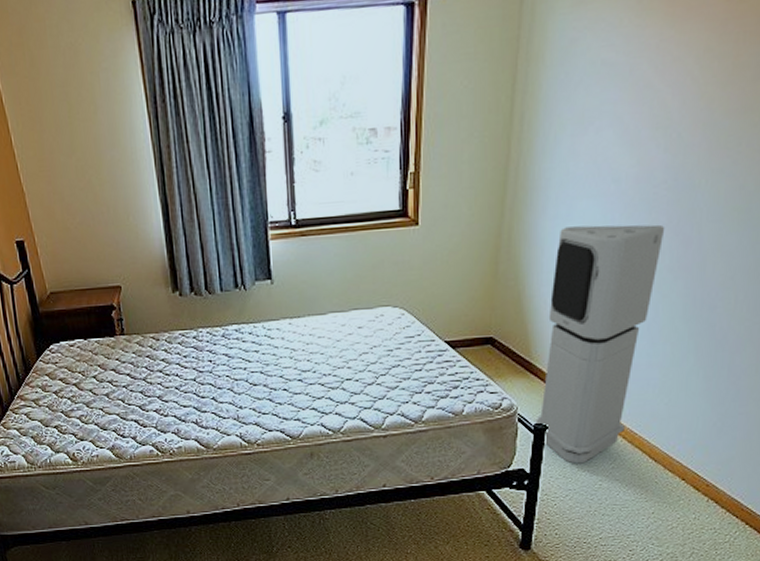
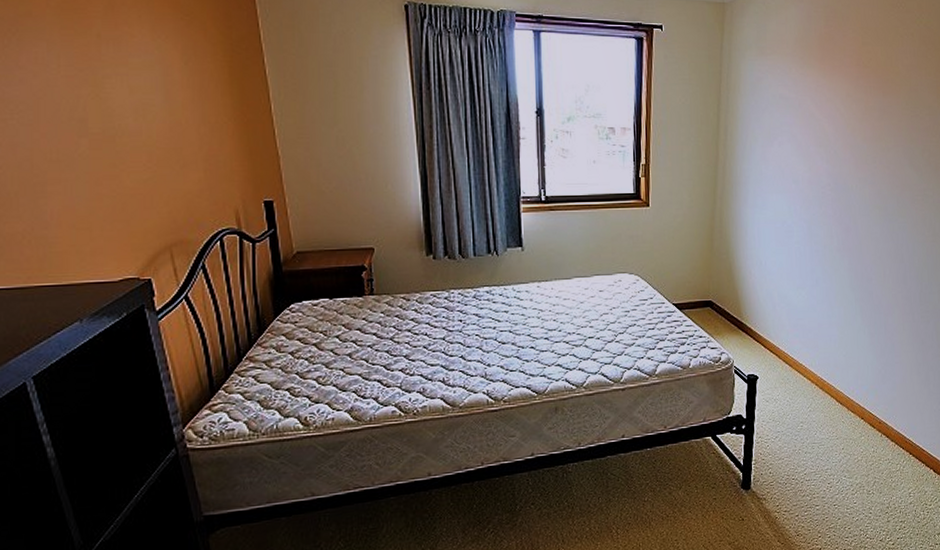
air purifier: present [535,224,665,464] -> none [748,214,832,409]

